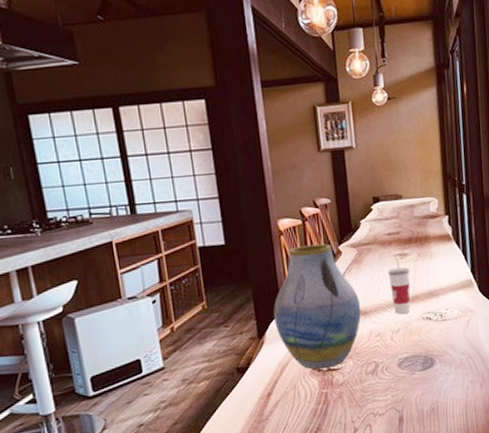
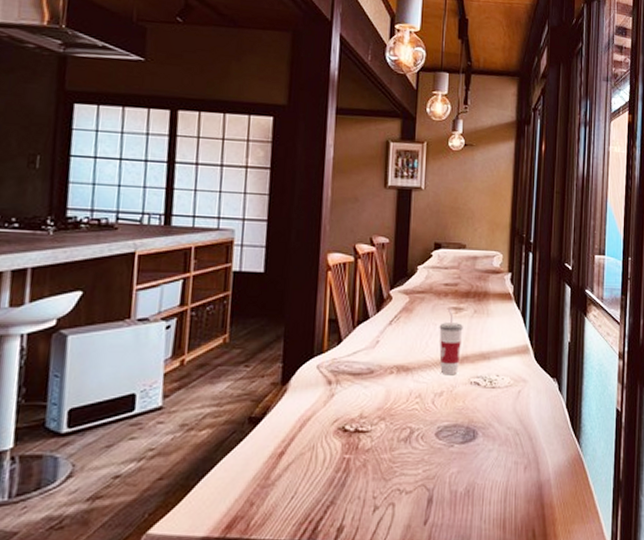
vase: present [273,243,361,370] -> none [304,285,404,430]

